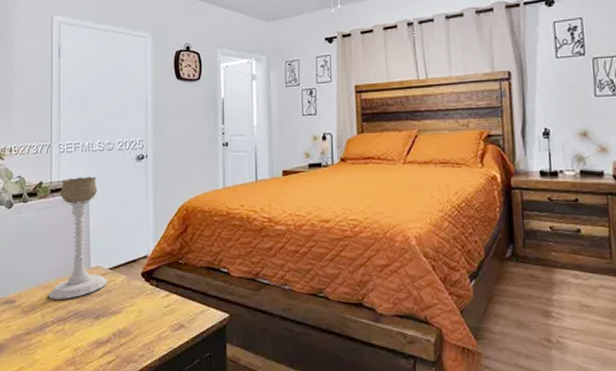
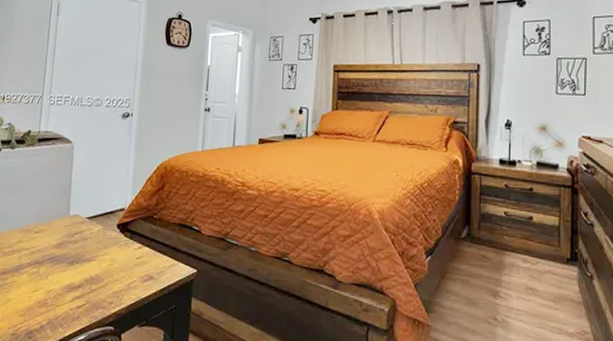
candle holder: present [48,176,108,299] -> none [27,129,85,244]

